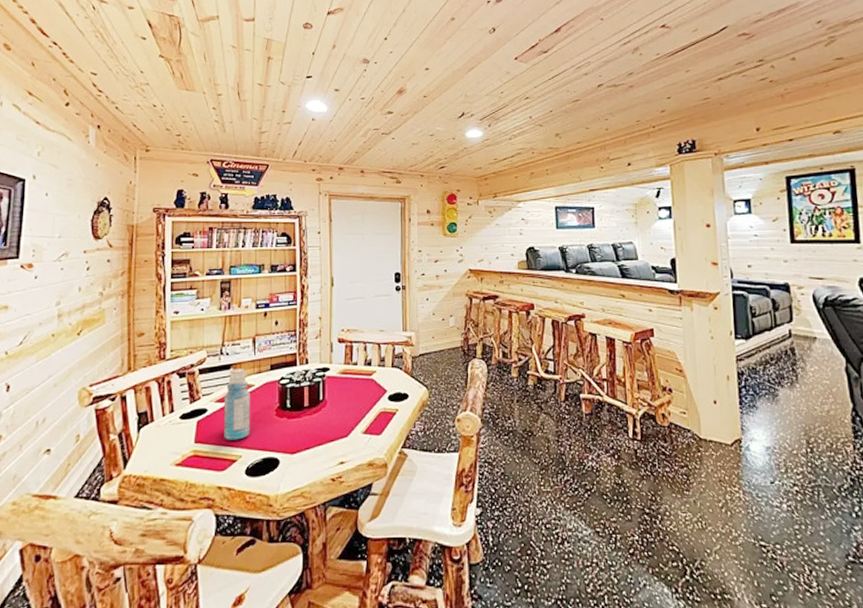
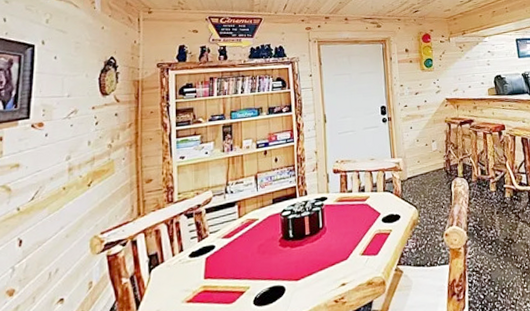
bottle: present [224,368,251,440] -> none [231,204,257,273]

